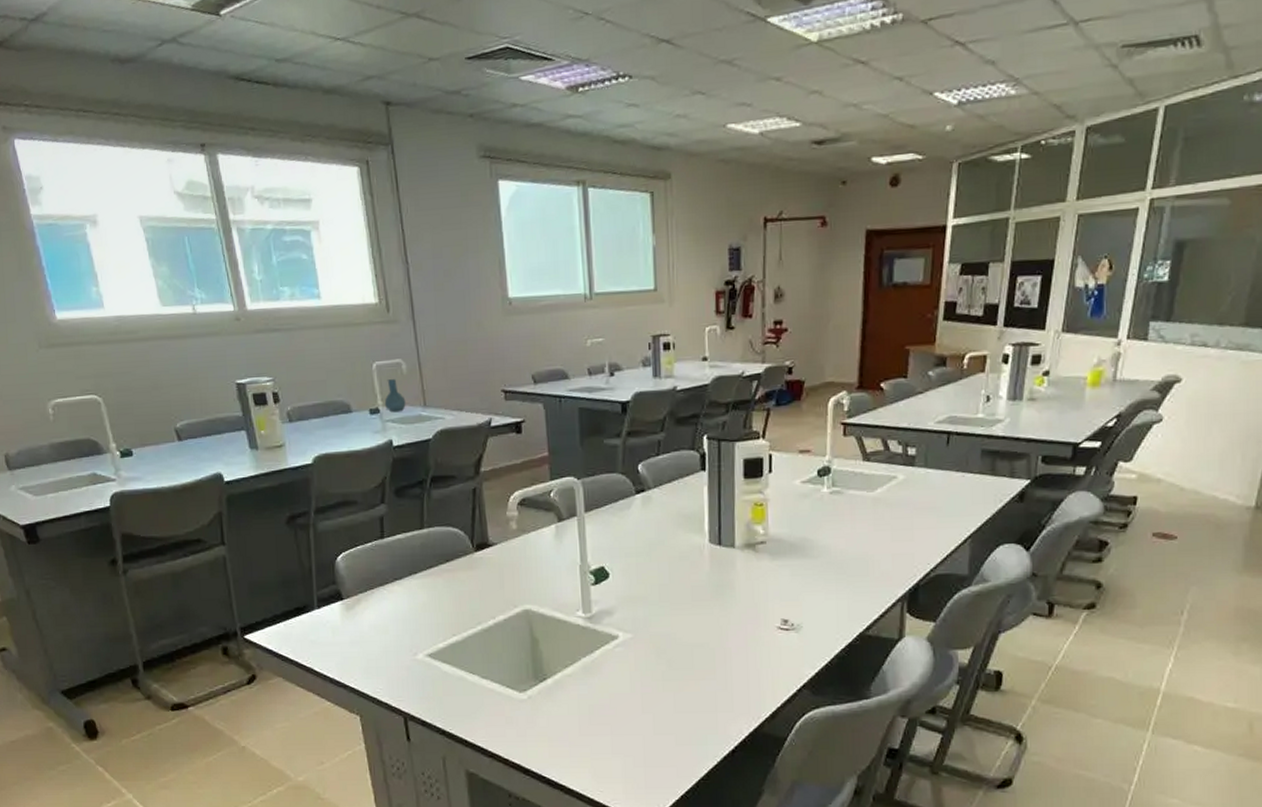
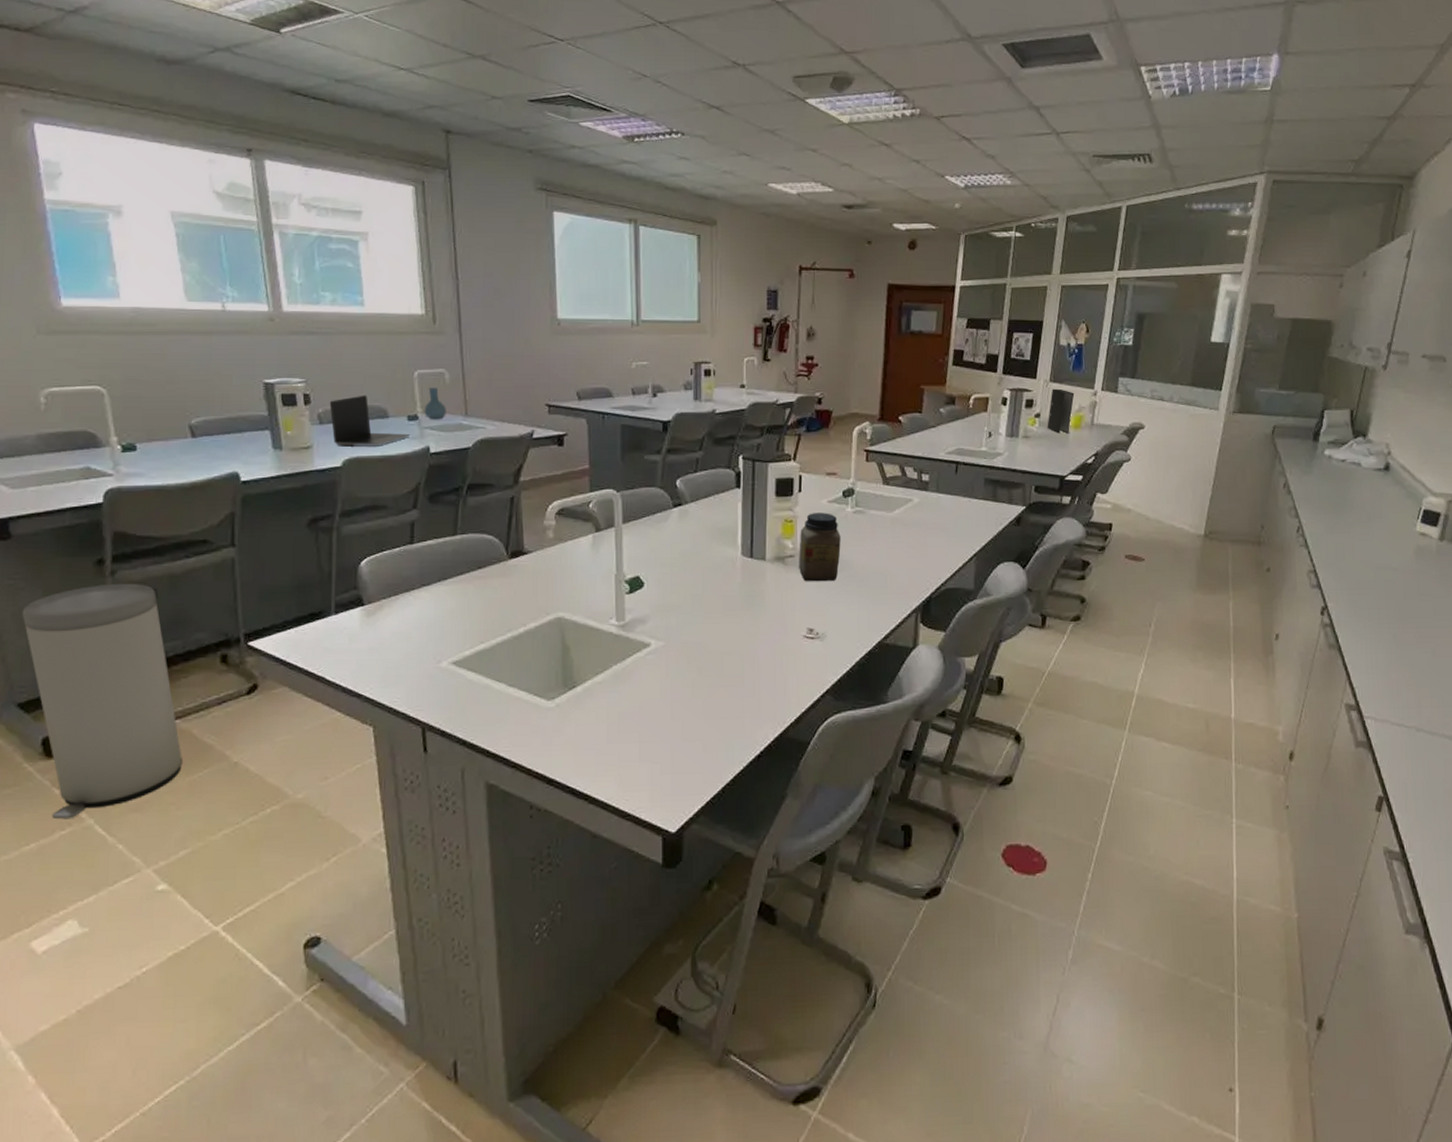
pedal bin: none [55,581,199,794] -> present [22,583,182,820]
laptop computer: none [296,390,373,444] -> present [329,395,410,448]
jar: none [770,494,817,570] -> present [799,513,841,582]
binder: none [1057,340,1093,394] -> present [1047,388,1075,434]

